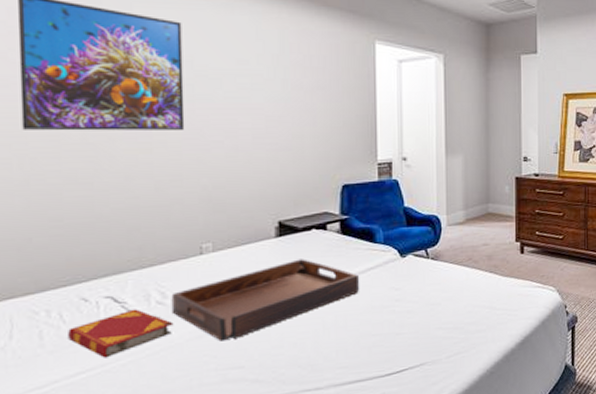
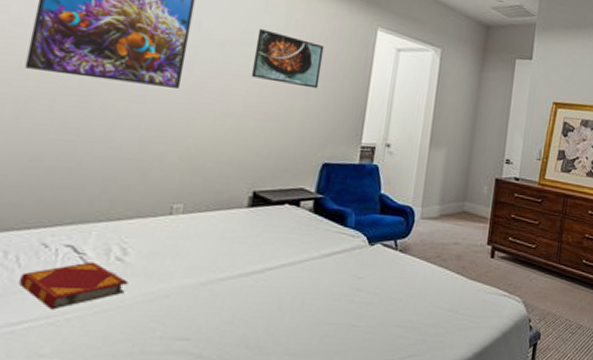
serving tray: present [171,259,360,341] -> none [128,232,325,309]
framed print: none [253,58,325,112] -> present [251,29,325,89]

